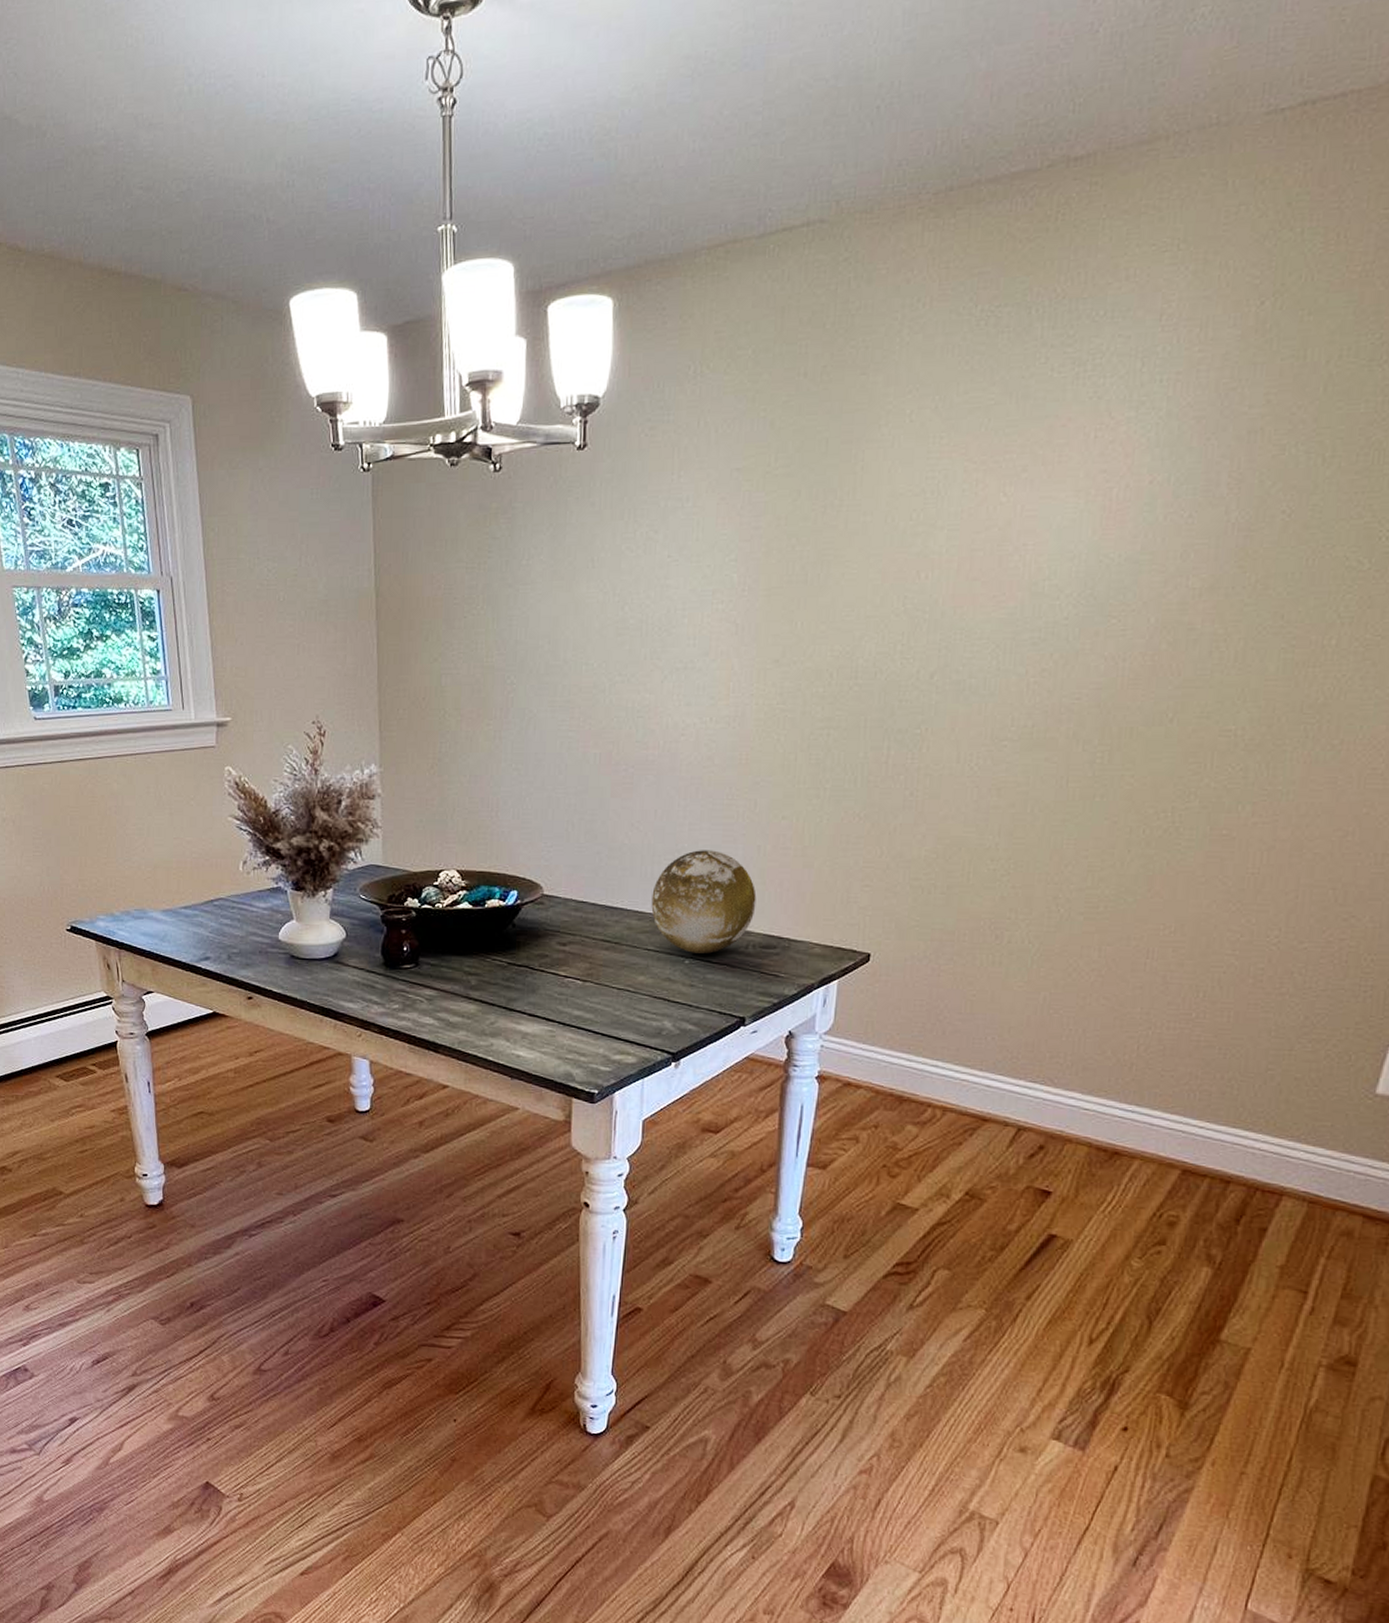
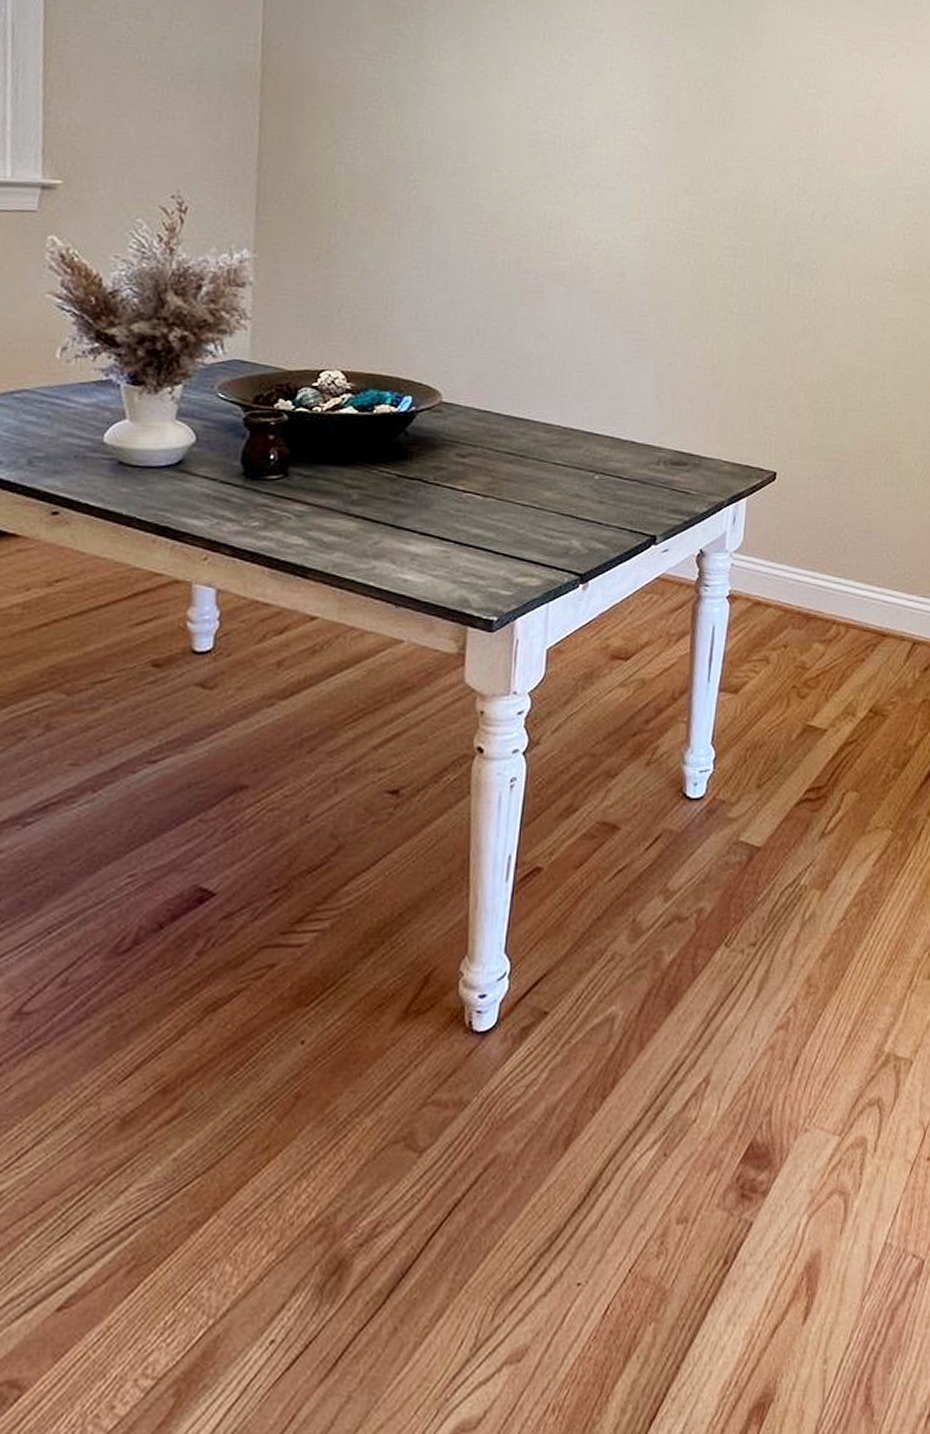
decorative orb: present [651,850,757,954] -> none [560,363,668,469]

